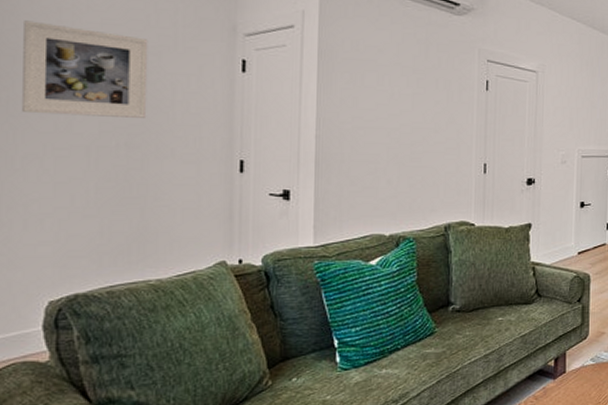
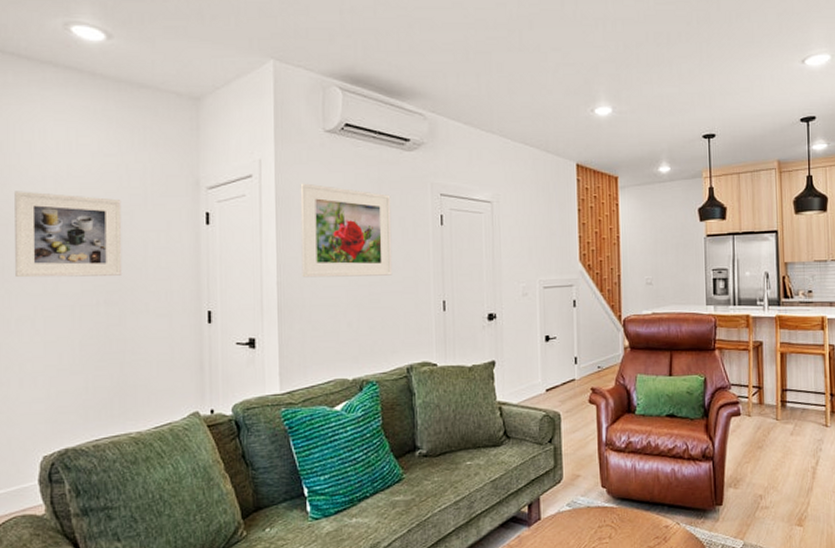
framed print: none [342,38,438,136] -> present [300,183,393,278]

